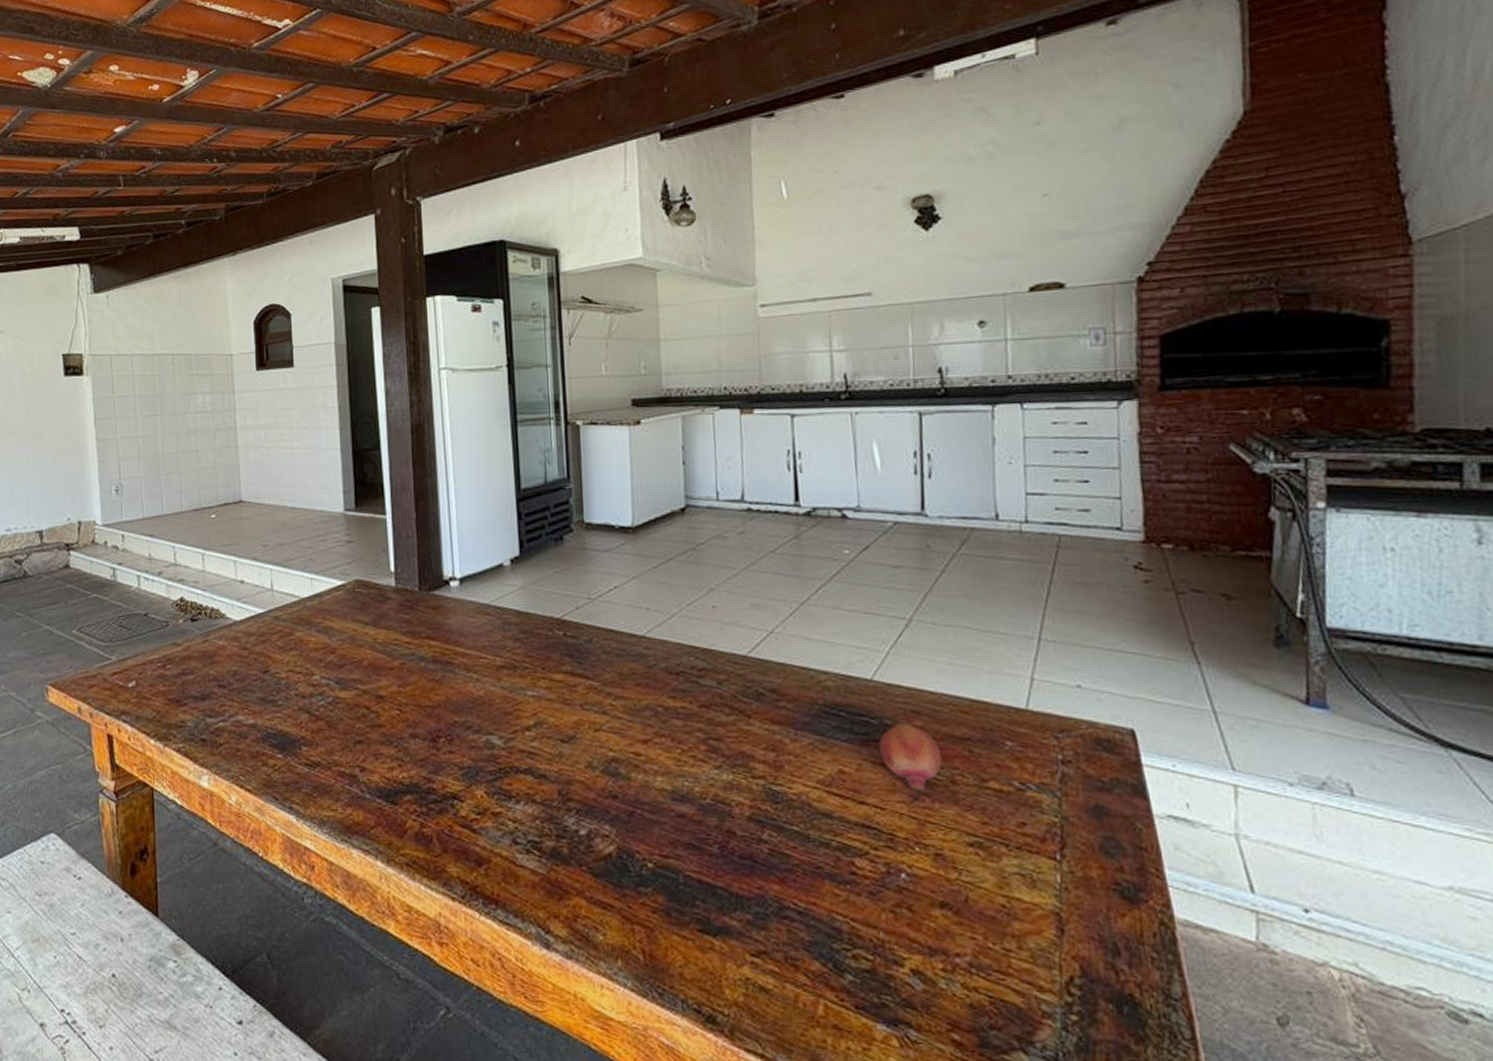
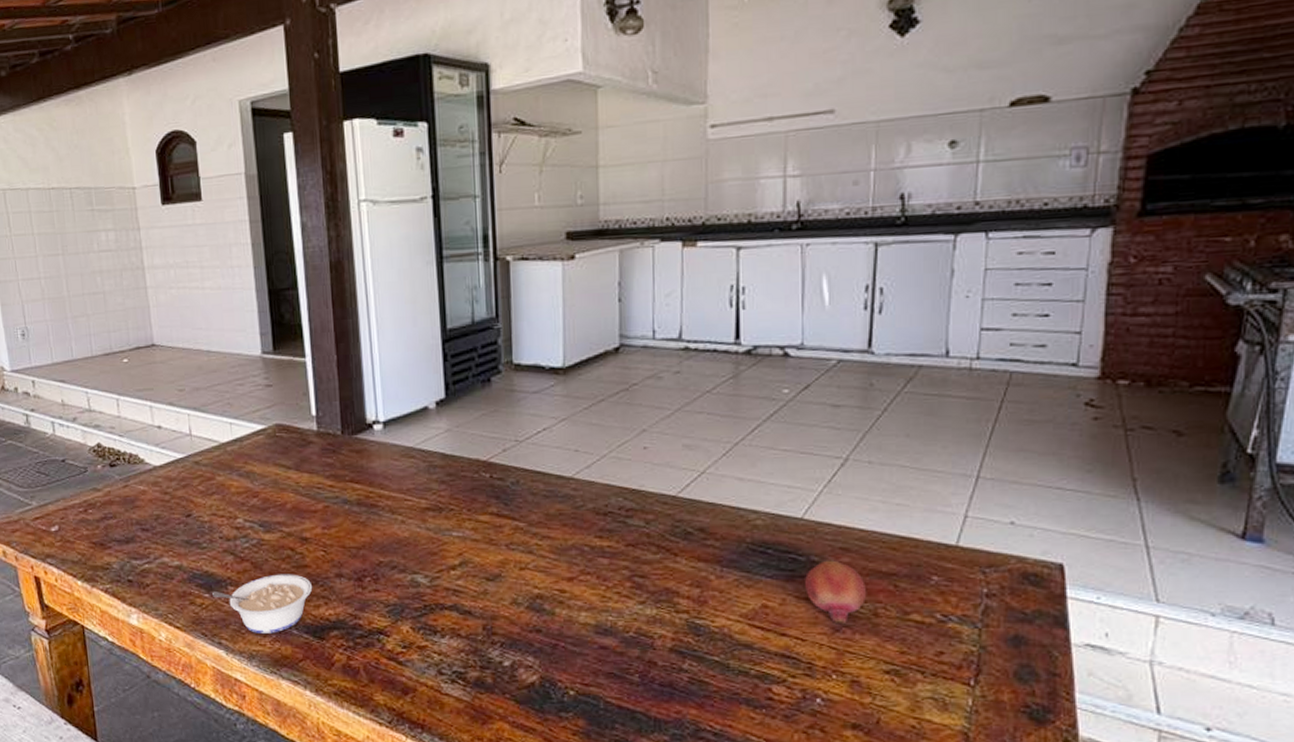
legume: none [286,734,387,798] -> present [212,574,313,633]

